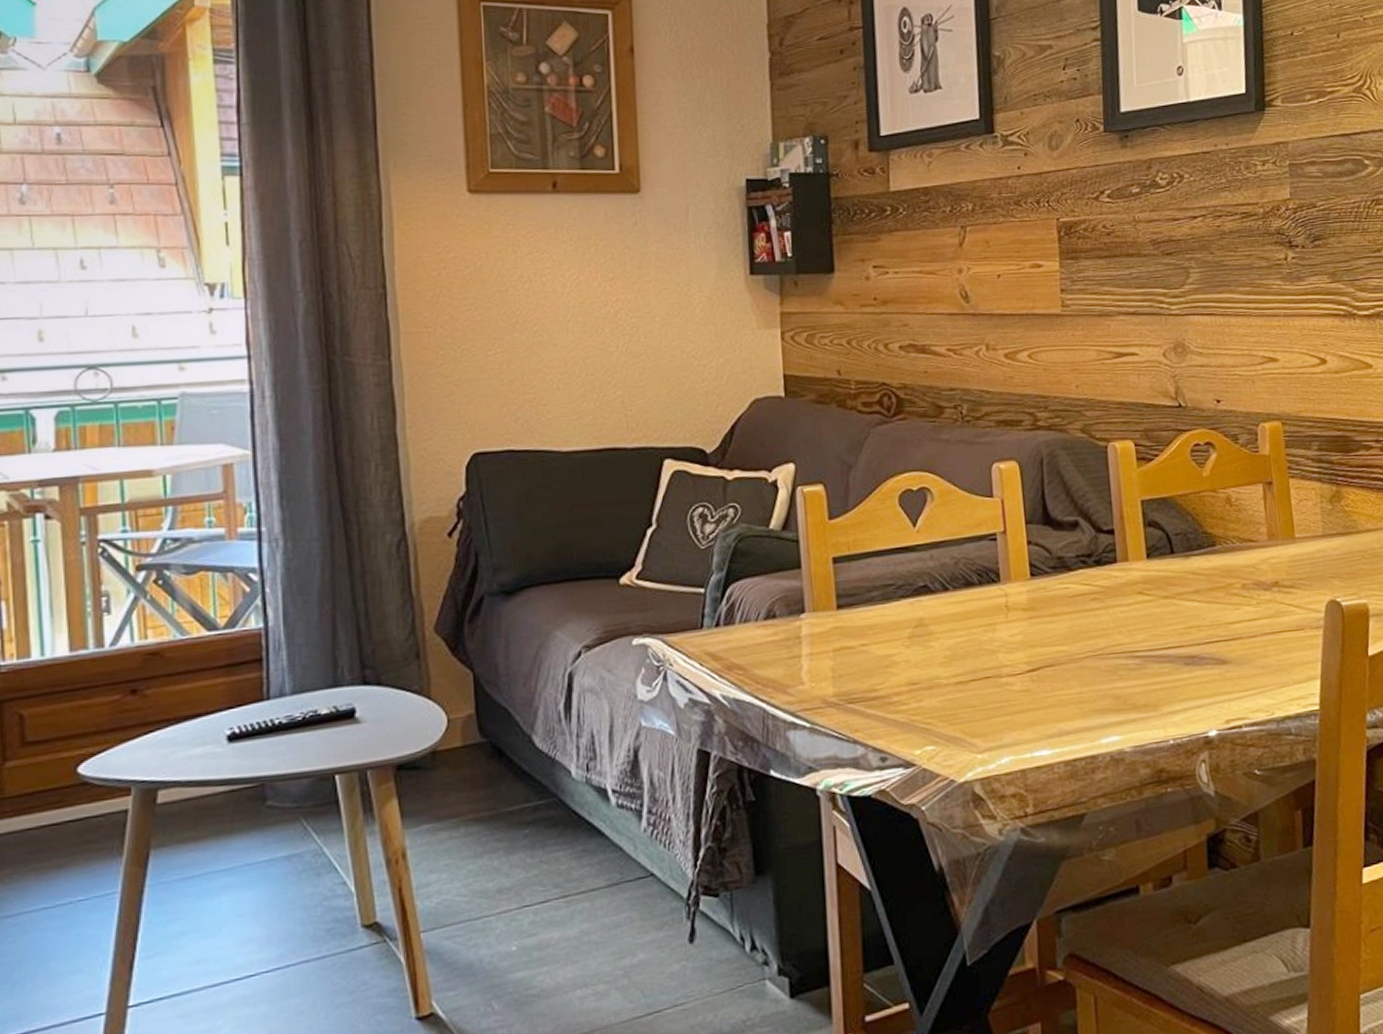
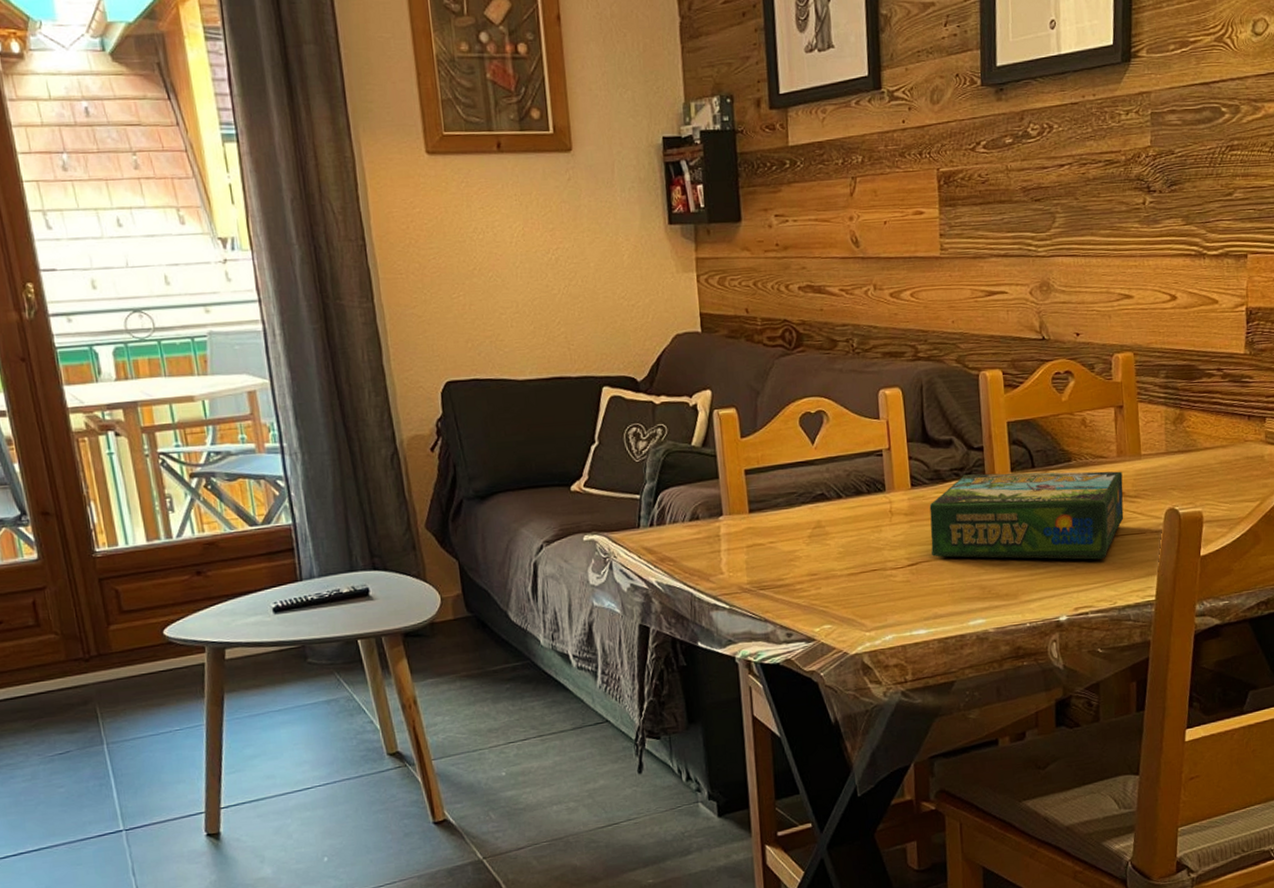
board game: none [1052,557,1279,662] -> present [929,471,1124,560]

